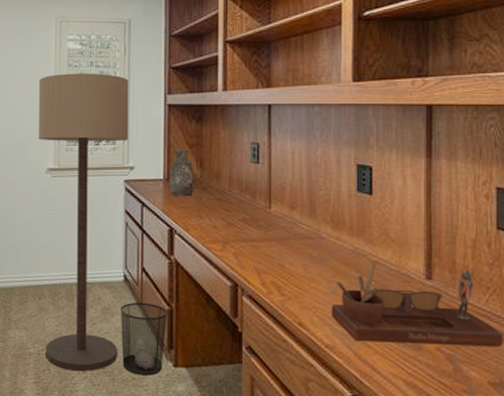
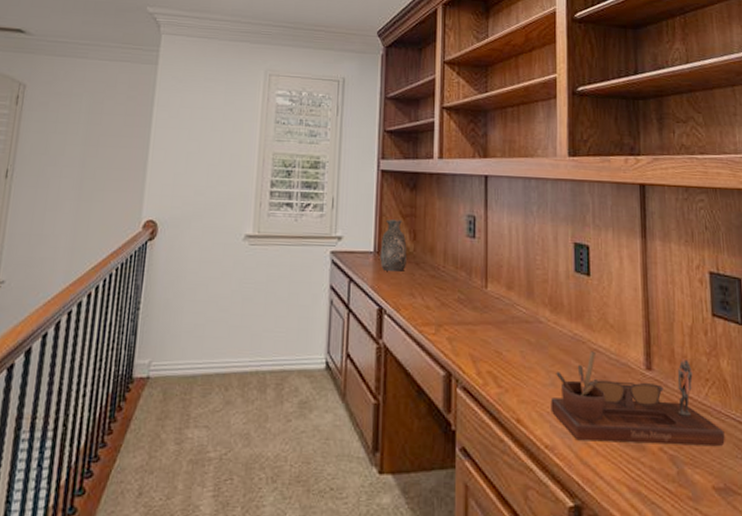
floor lamp: present [38,73,129,371] -> none [228,130,340,480]
waste bin: present [120,302,167,376] -> none [319,394,373,485]

